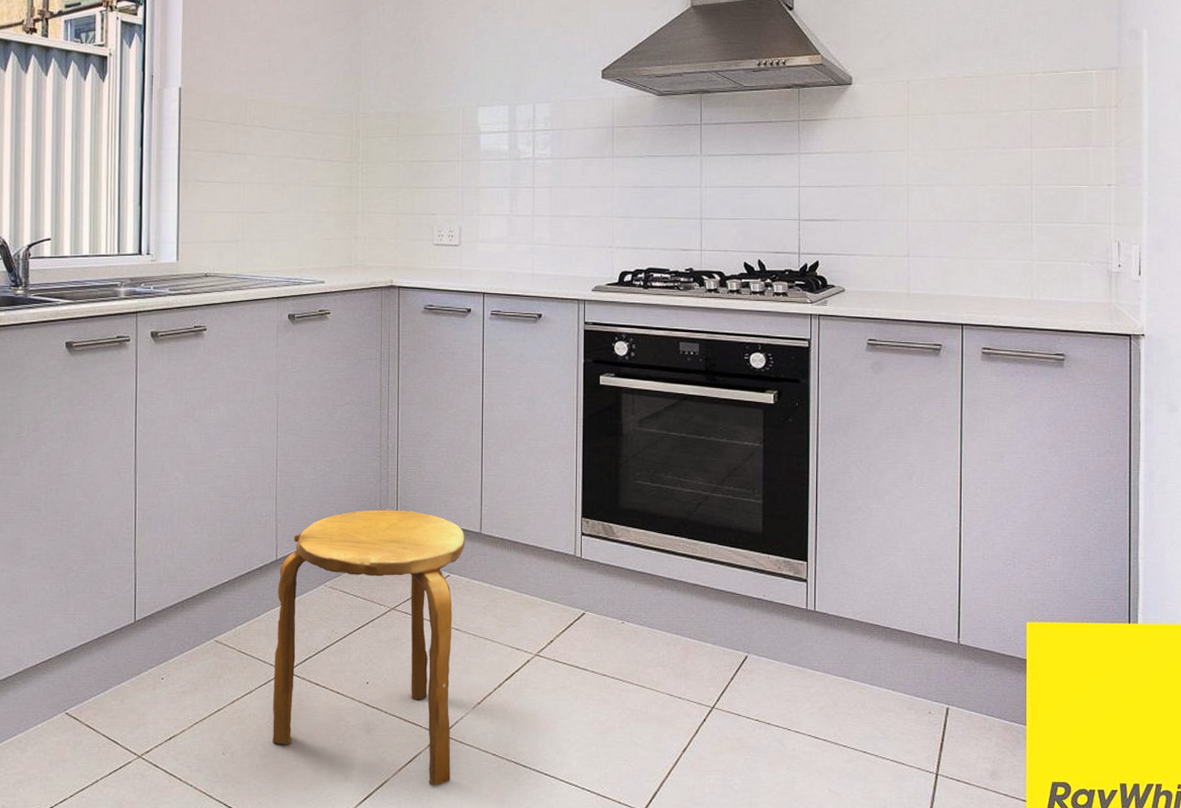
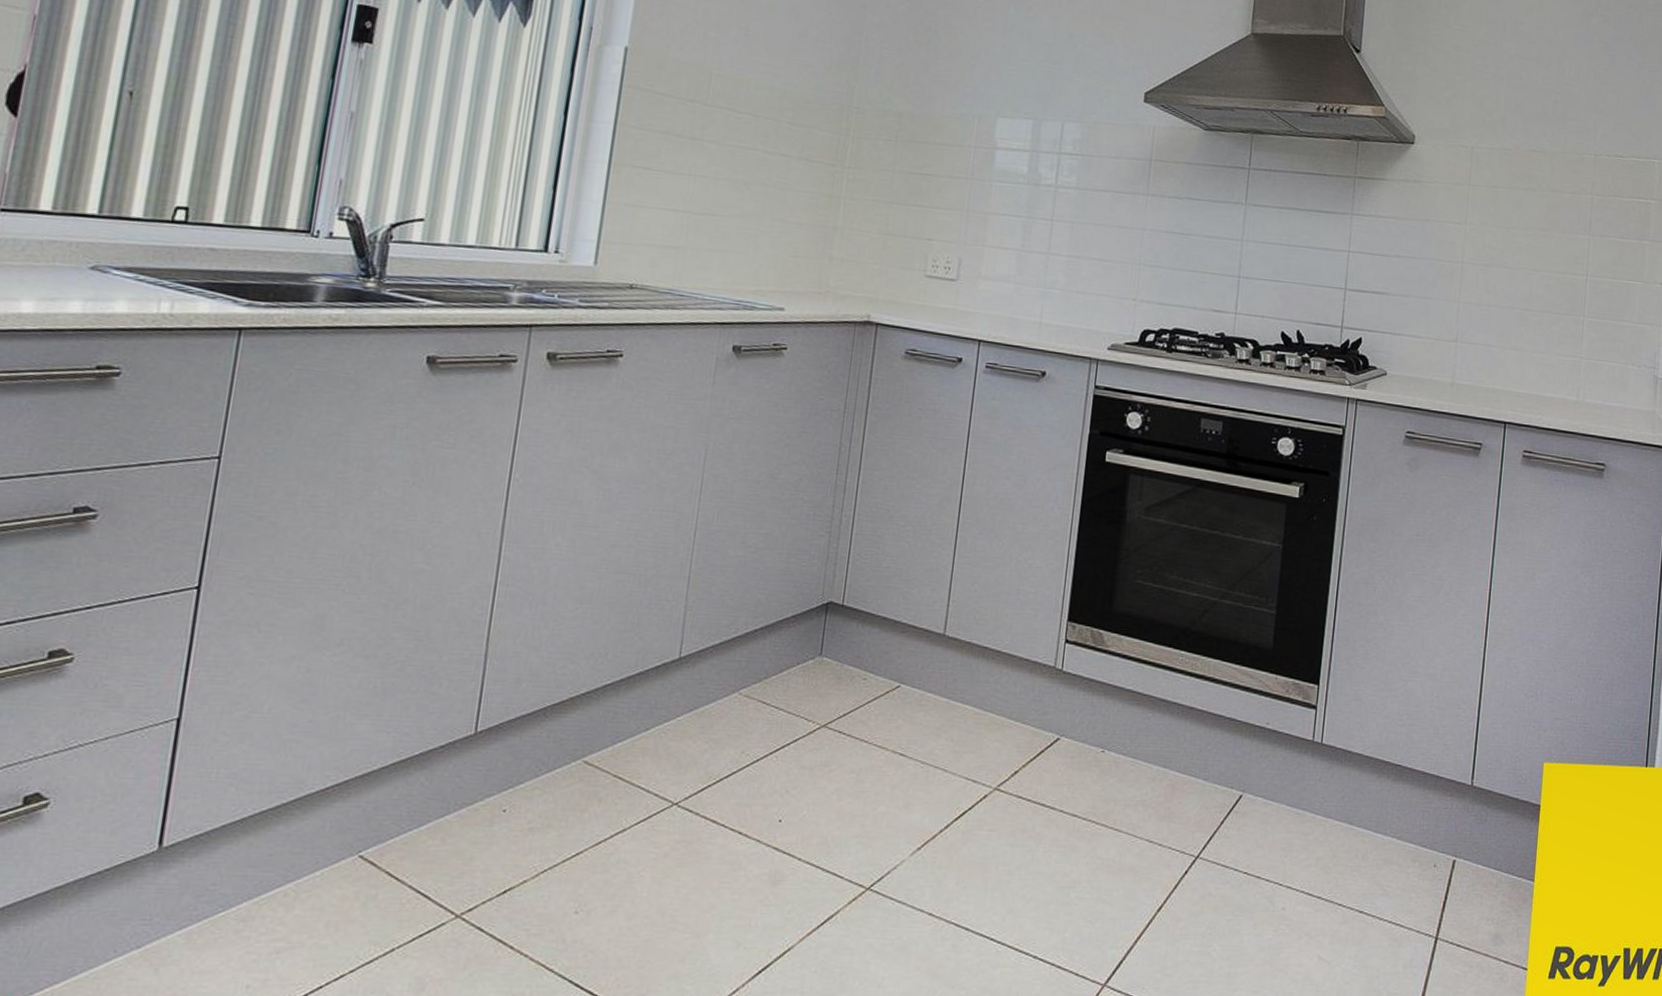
stool: present [273,509,465,786] -> none [645,599,925,955]

